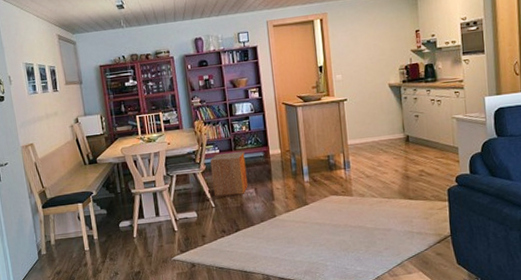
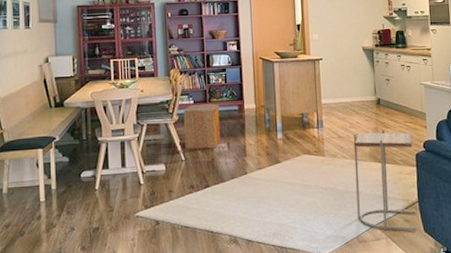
side table: none [381,167,449,264] -> present [353,130,417,231]

